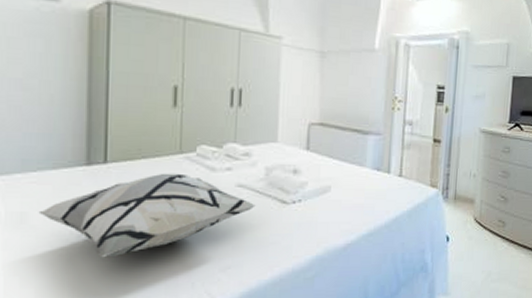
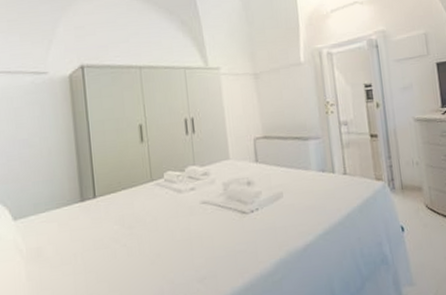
decorative pillow: present [38,173,256,258] -> none [49,198,220,280]

